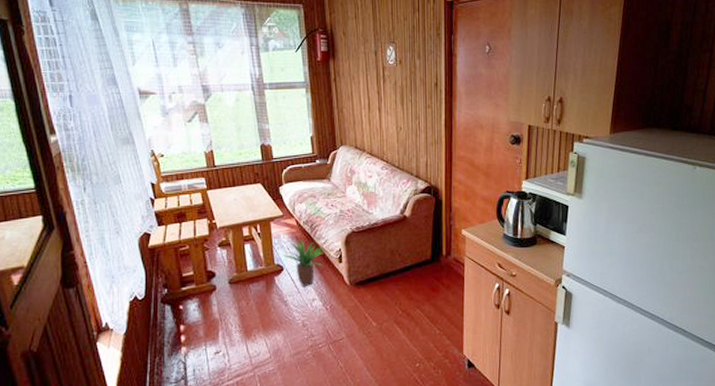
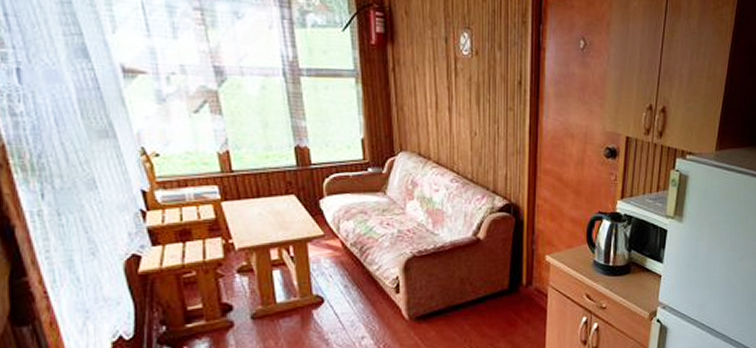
potted plant: present [283,239,326,287] -> none [324,264,379,323]

